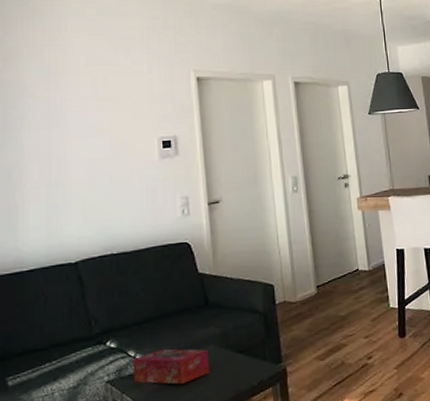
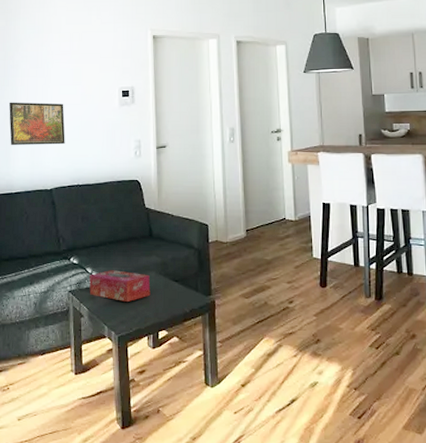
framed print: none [12,159,92,214] -> present [8,102,65,146]

